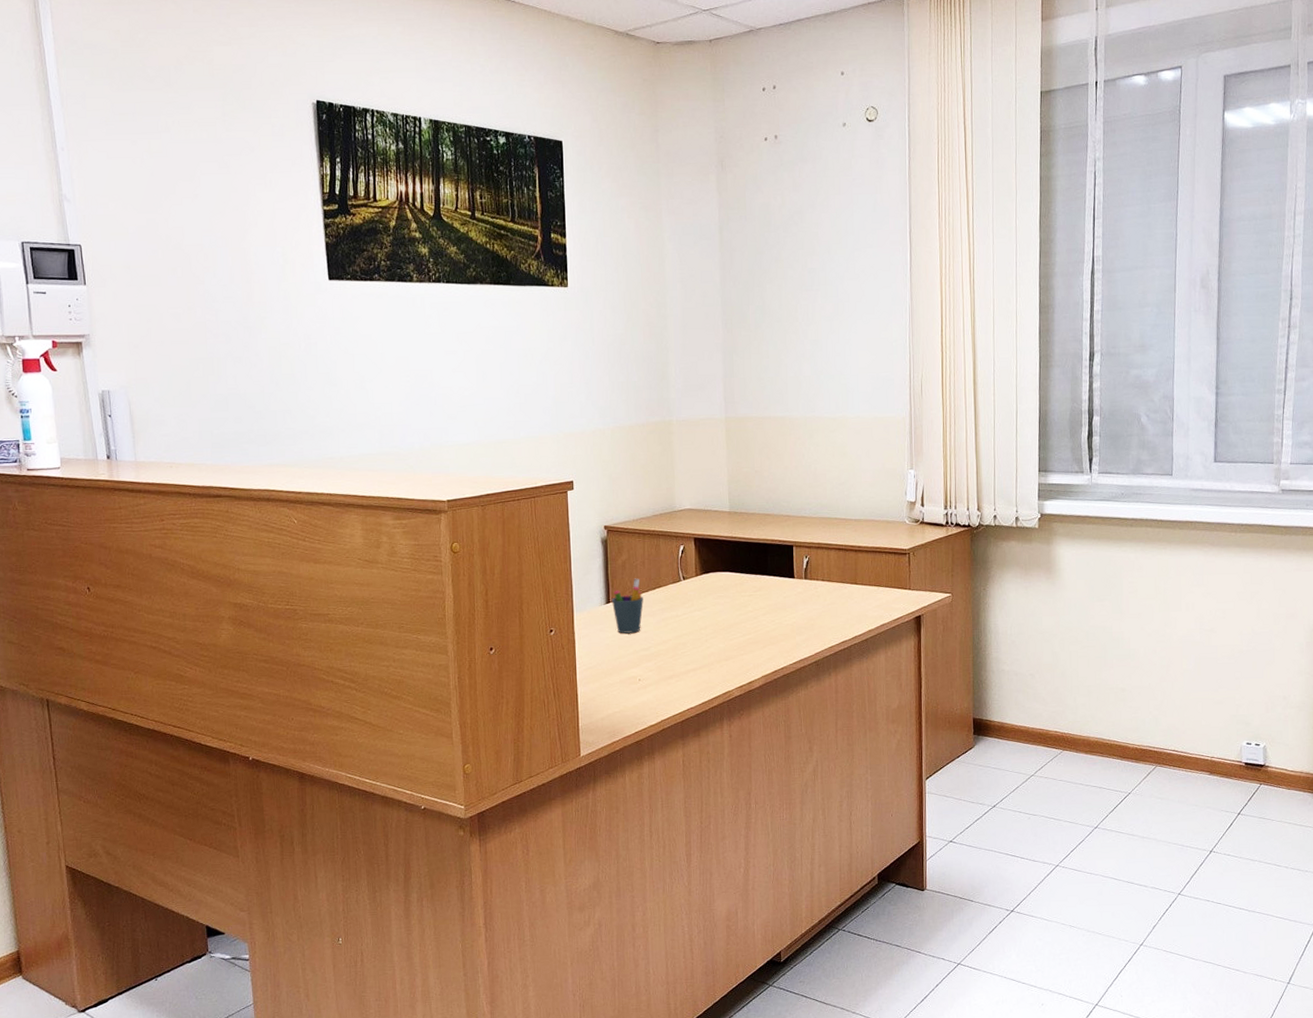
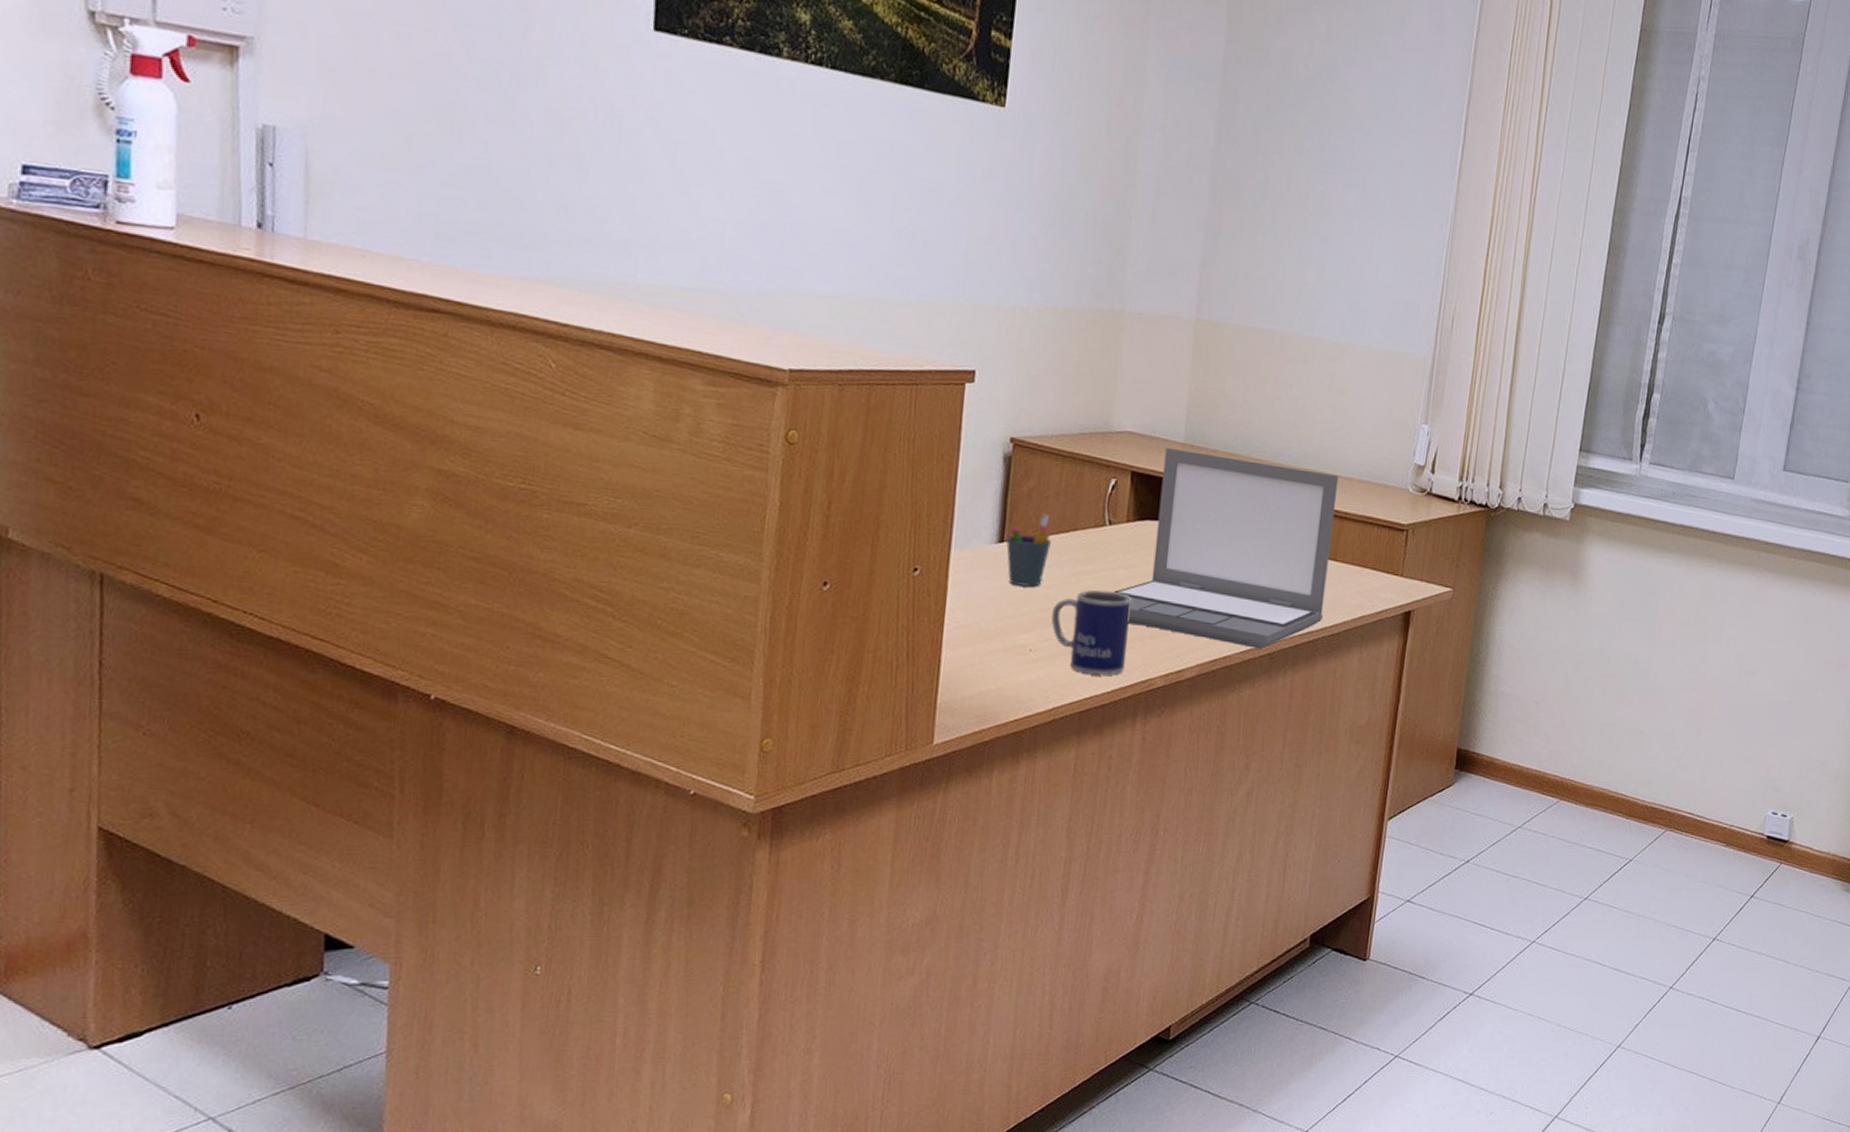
mug: none [651,628,709,692] -> present [1051,589,1131,675]
laptop: none [693,516,852,659] -> present [1114,447,1339,649]

